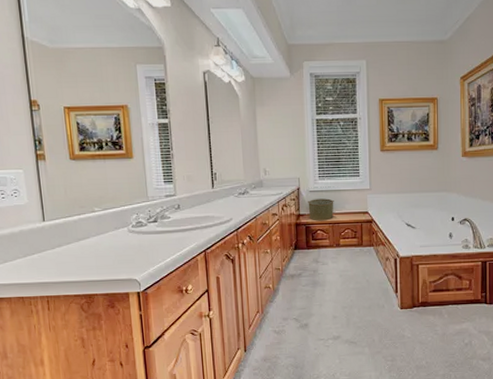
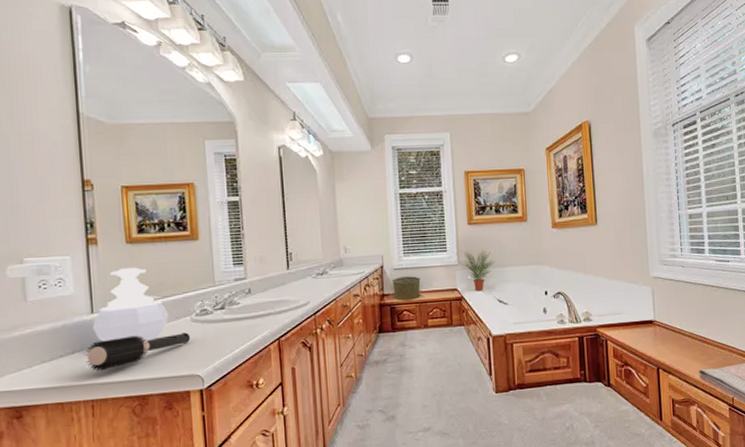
hairbrush: none [39,242,129,272] -> present [84,332,191,371]
soap dispenser: none [45,181,109,248] -> present [93,267,169,342]
potted plant: none [373,176,405,215] -> present [461,250,495,291]

